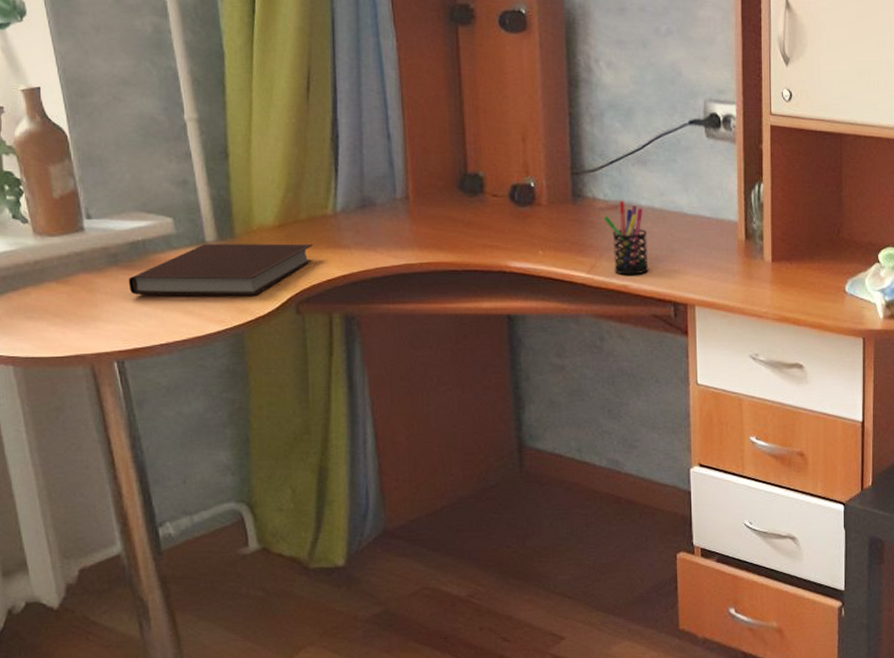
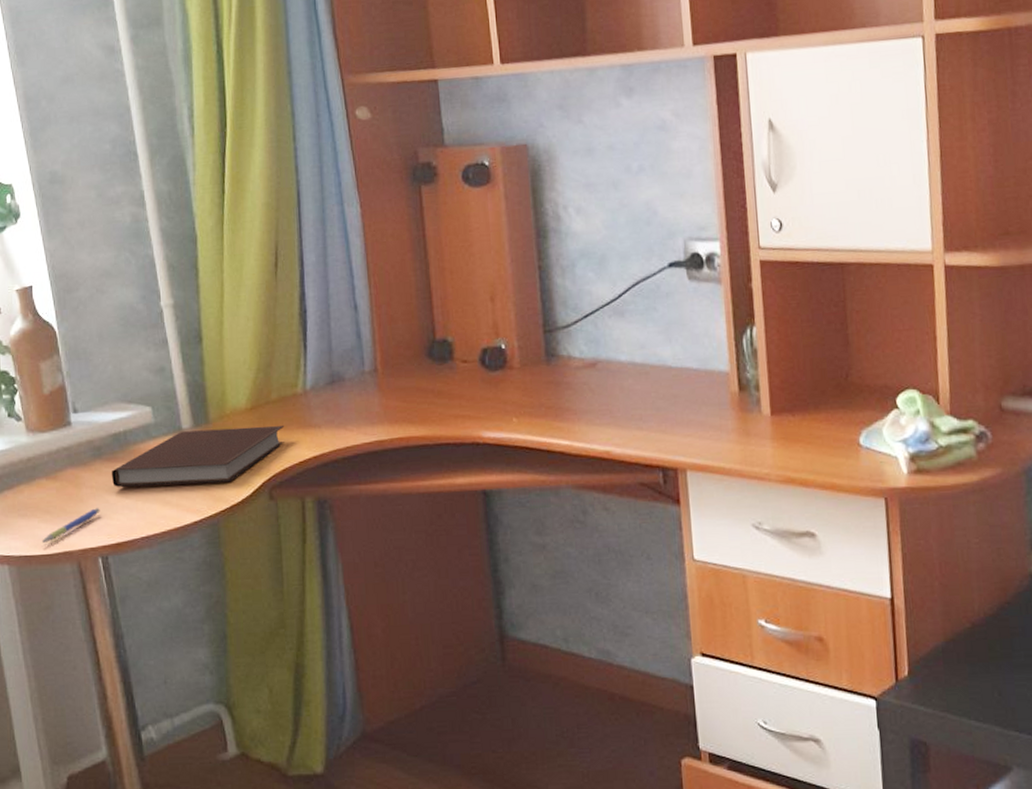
pen: none [51,314,116,345] -> present [42,508,100,543]
pen holder: present [603,201,649,275] -> none [580,357,633,440]

